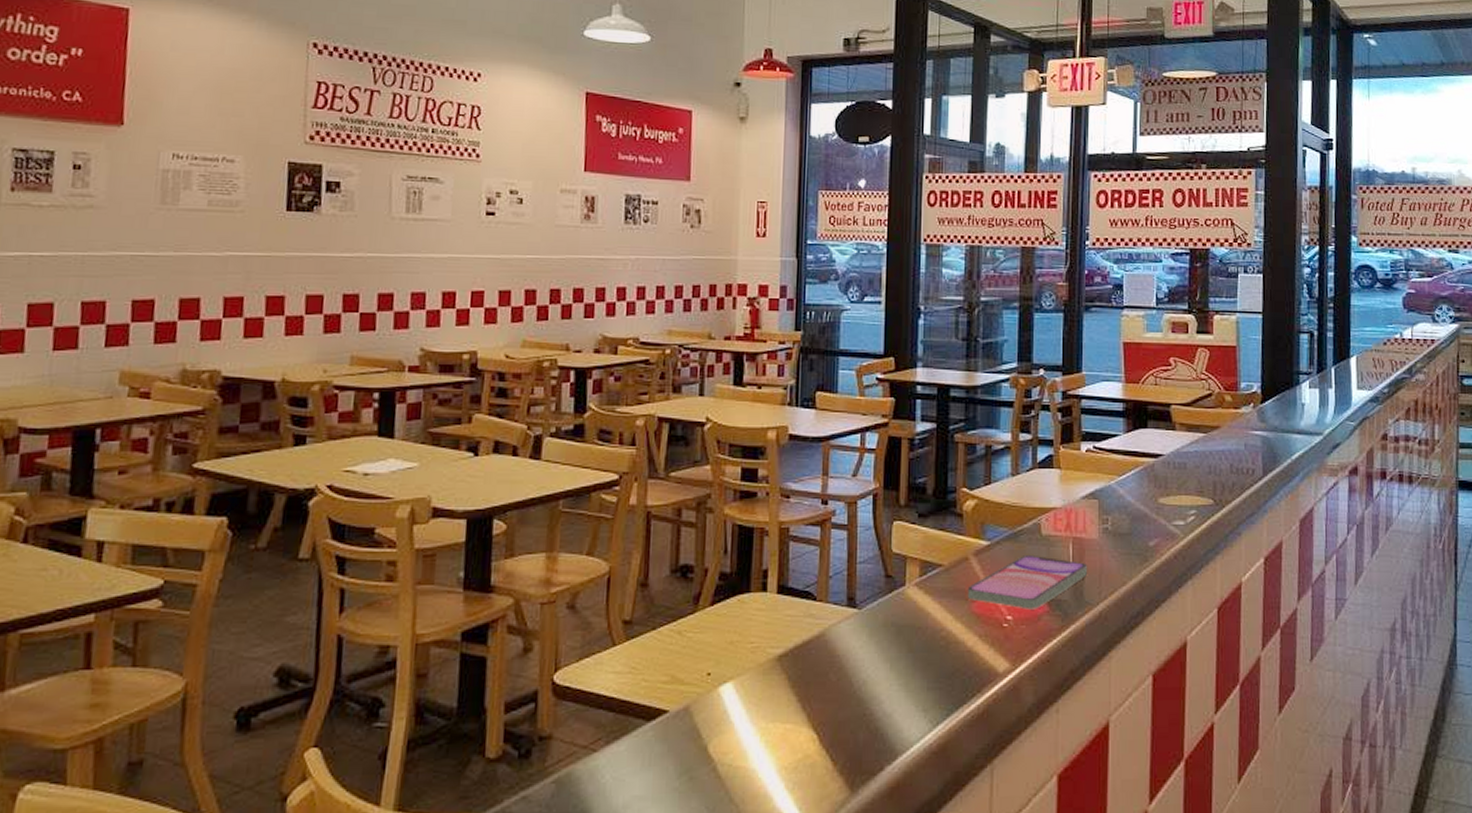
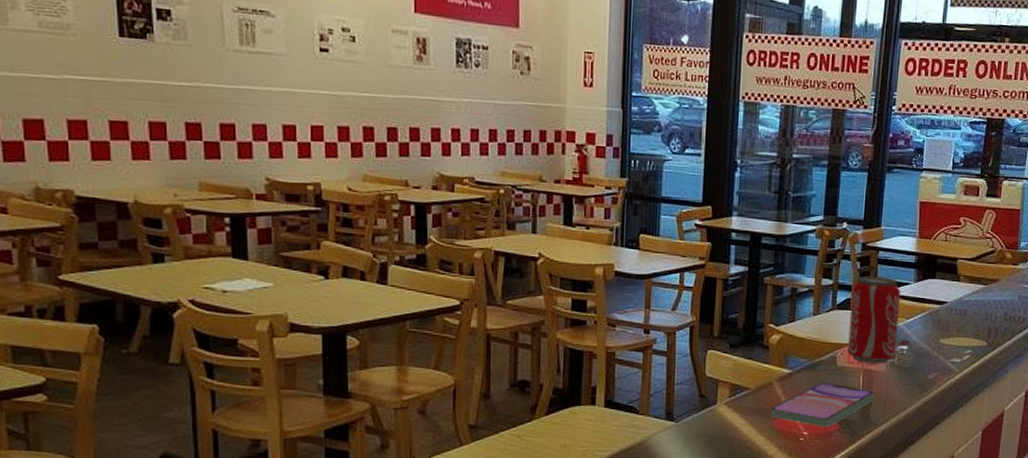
beverage can: none [1053,428,1126,531] -> present [847,275,912,364]

